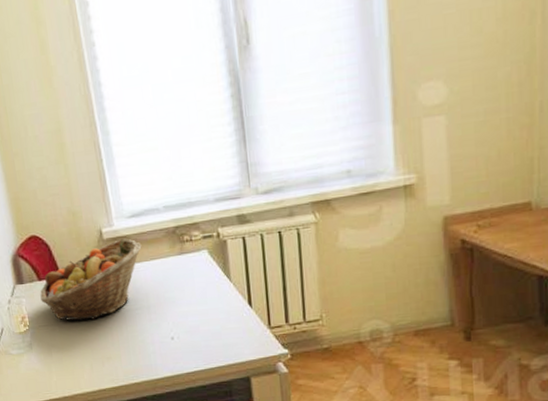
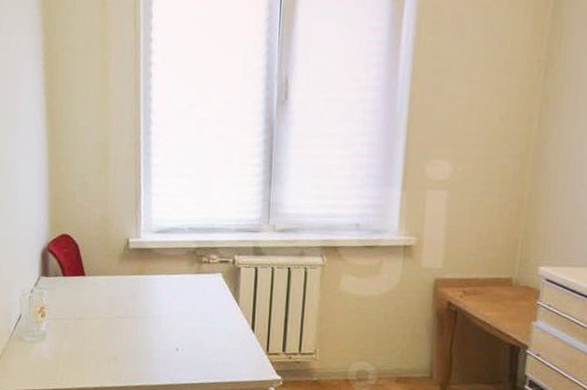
fruit basket: present [40,238,142,321] -> none [62,251,163,320]

